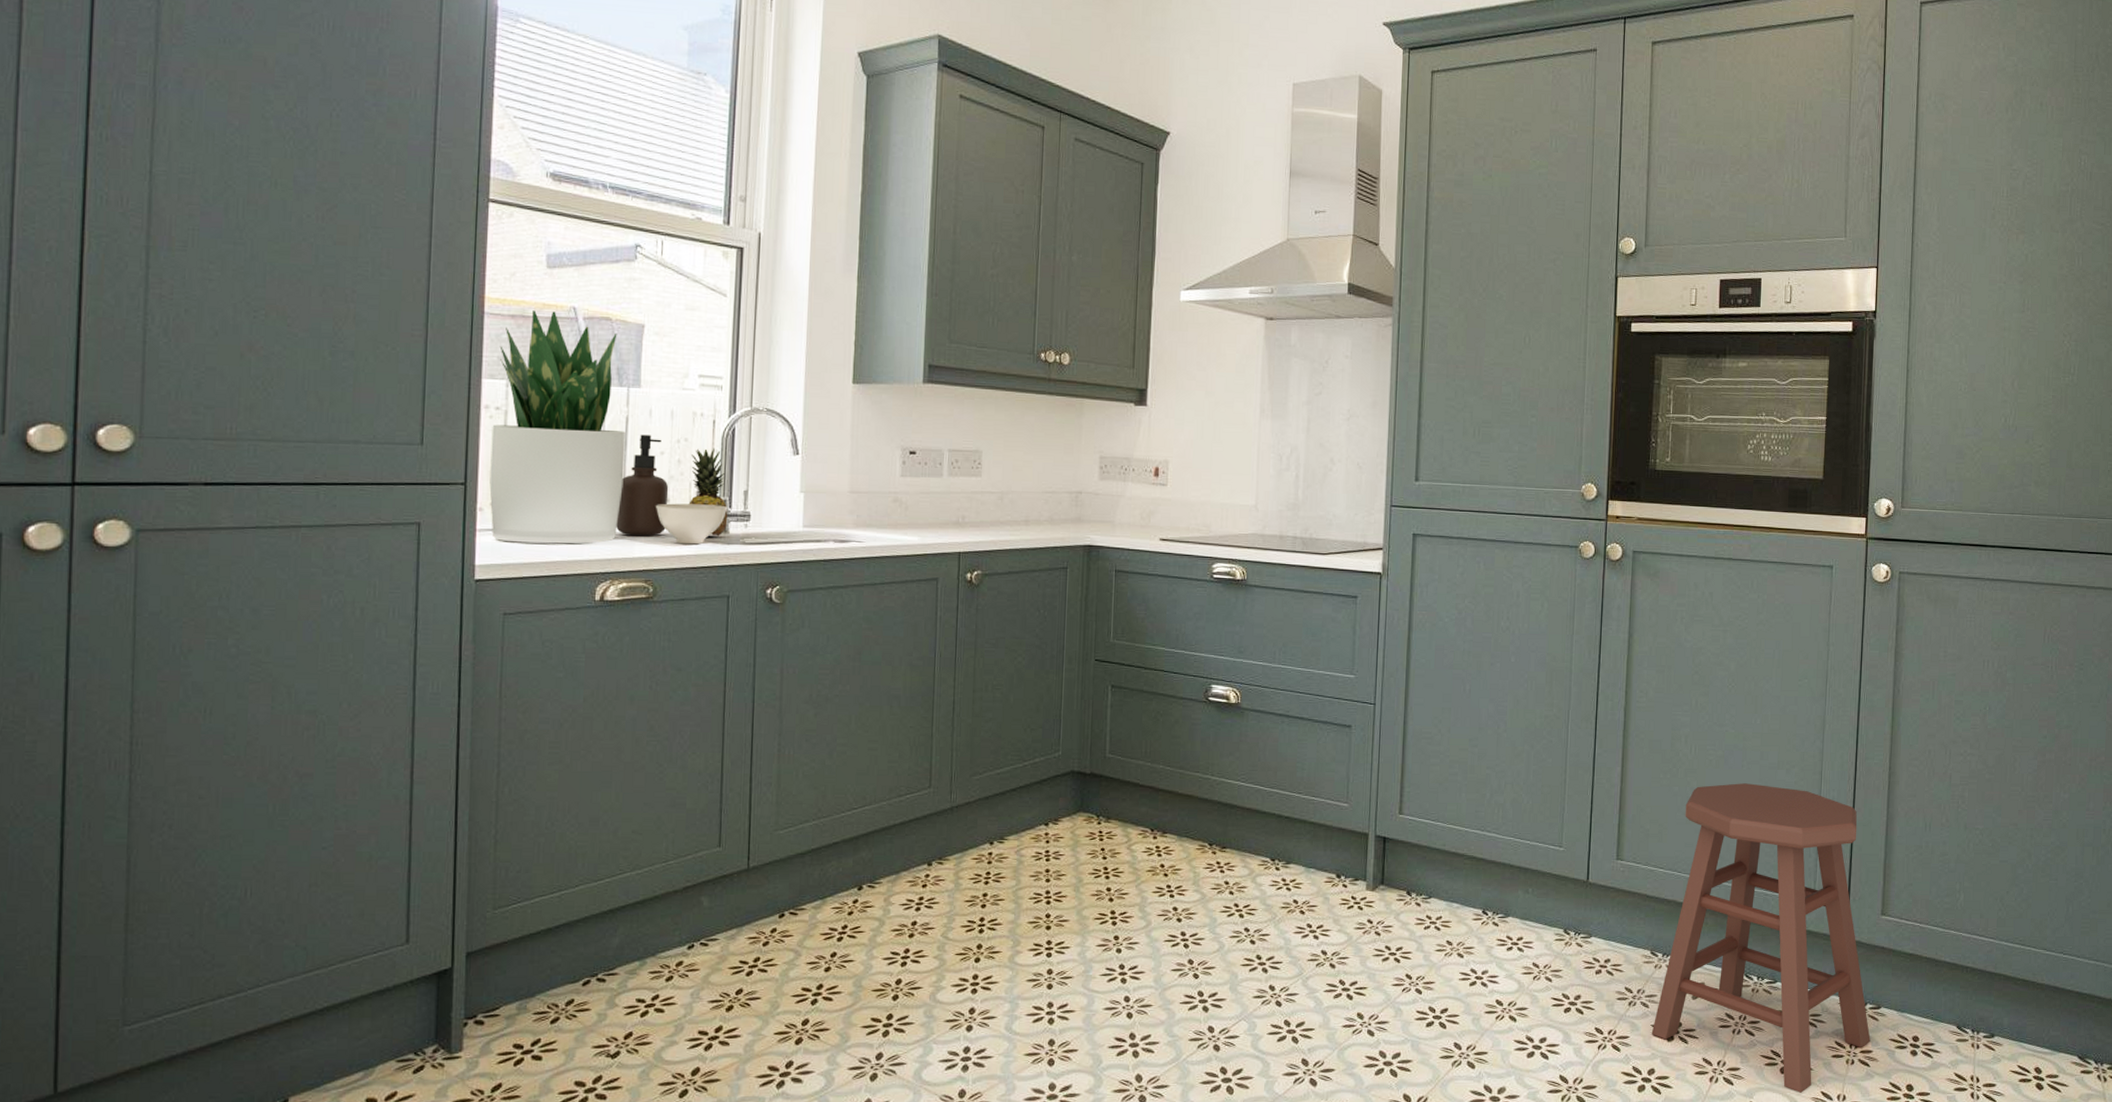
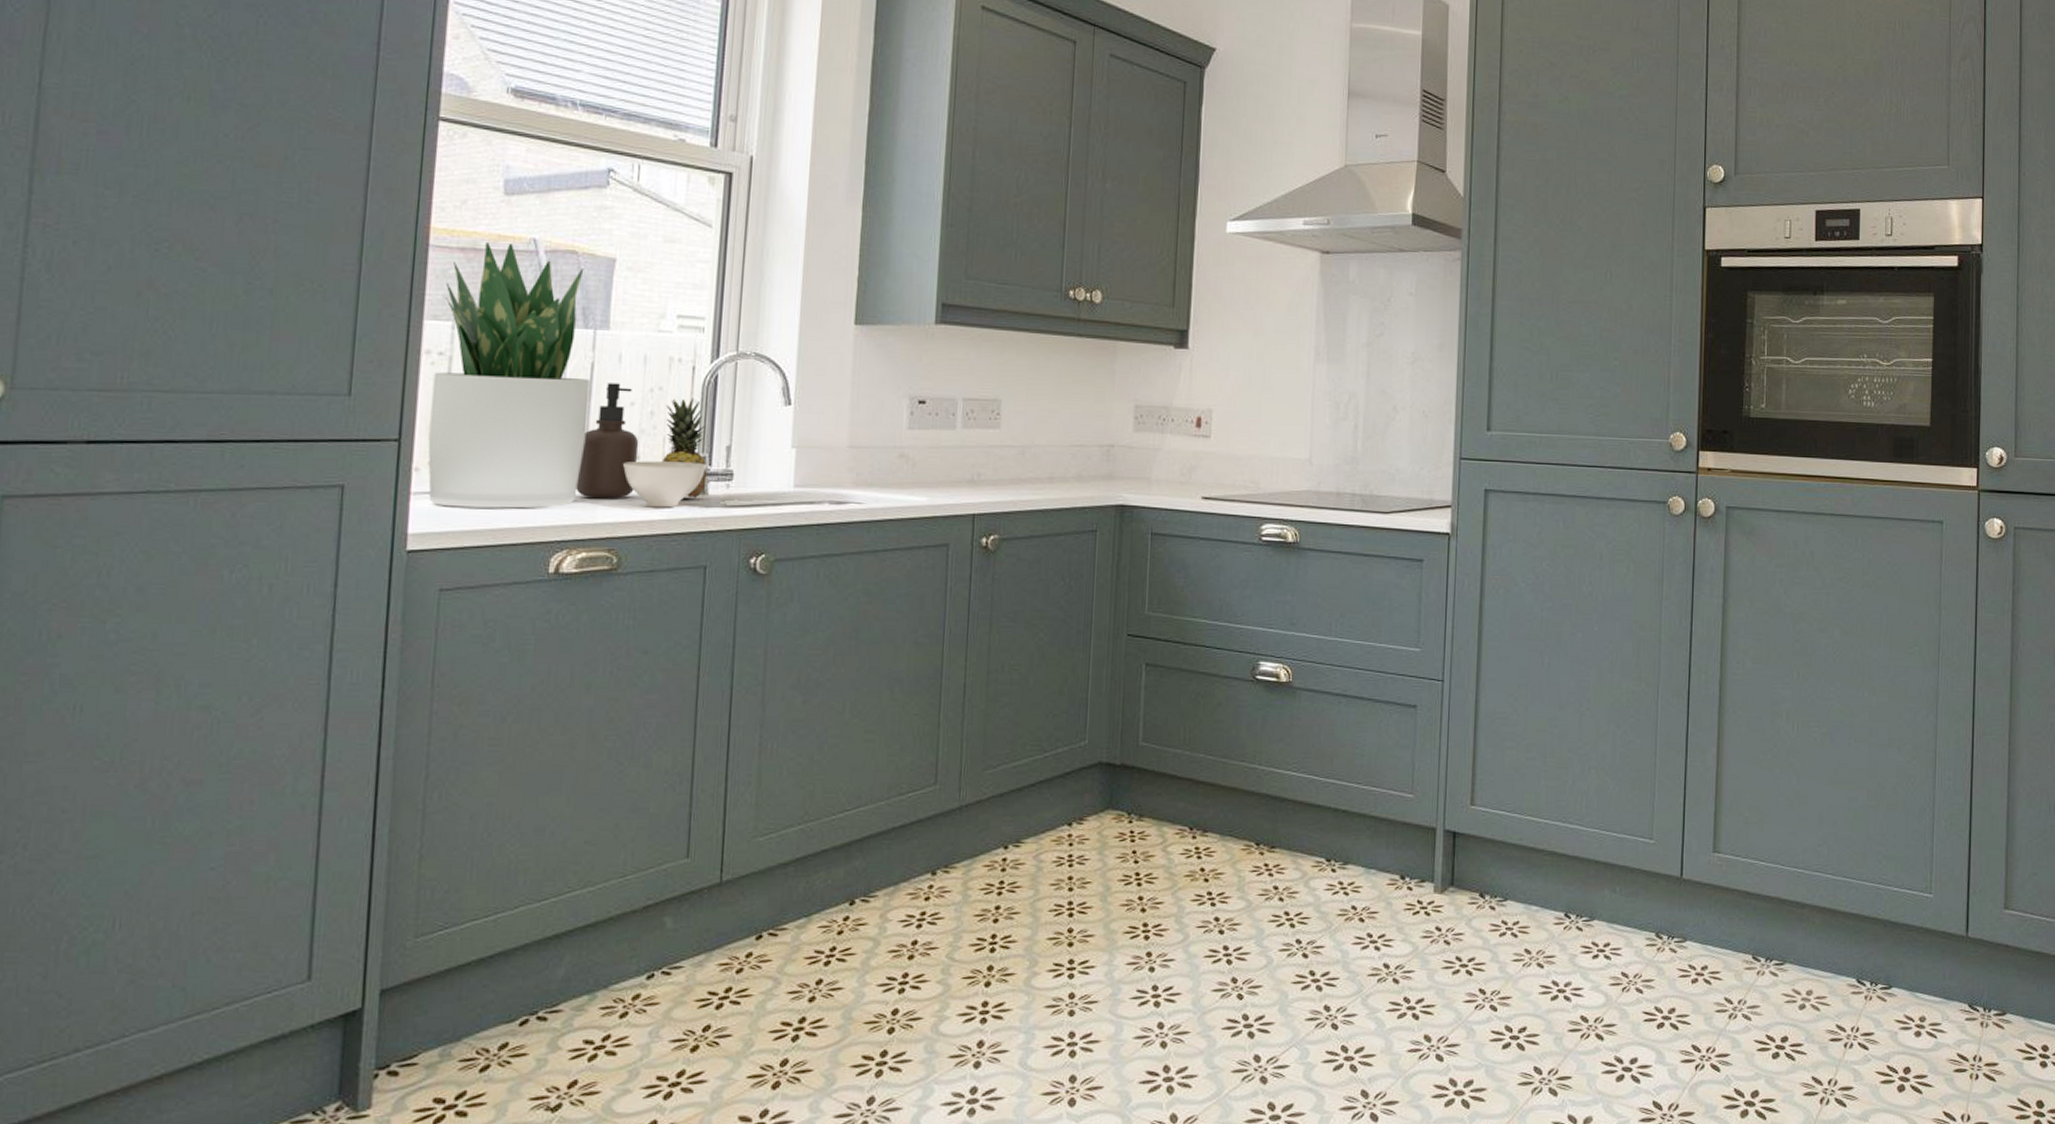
stool: present [1651,783,1871,1093] -> none [1754,763,1996,1114]

